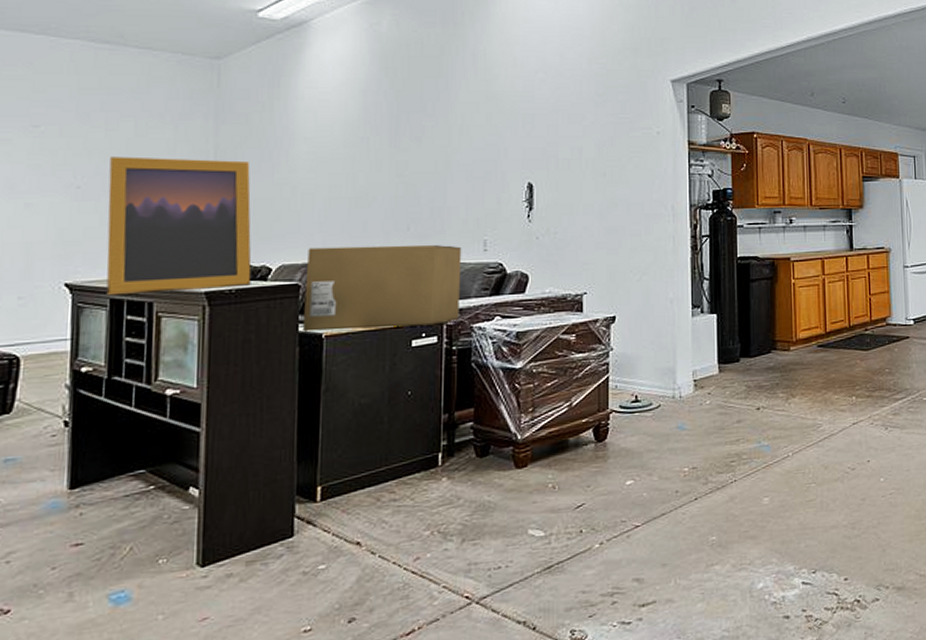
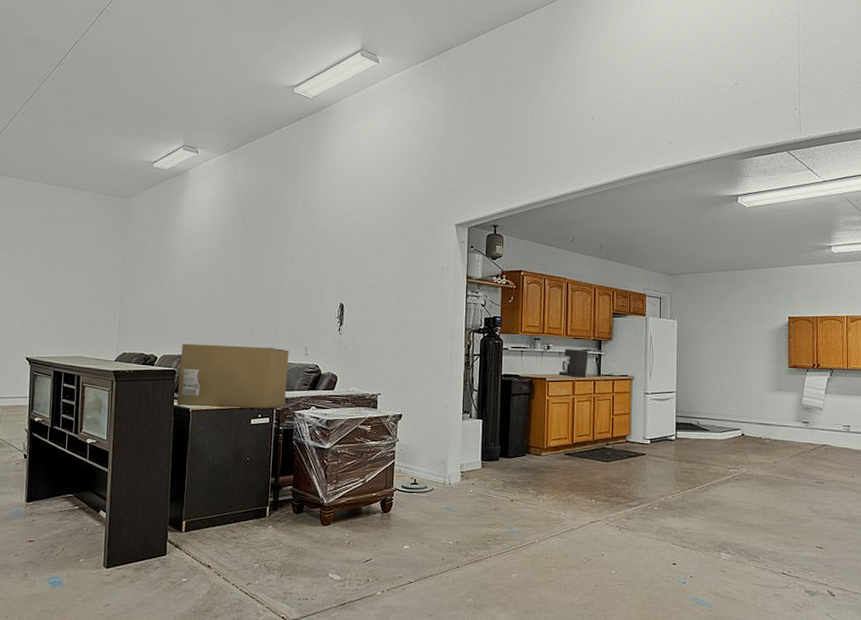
picture frame: present [106,156,252,296] -> none [51,268,145,369]
coffee maker: none [804,221,838,255] -> present [558,349,589,378]

